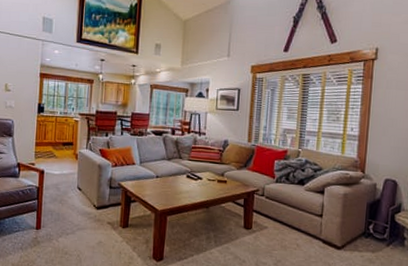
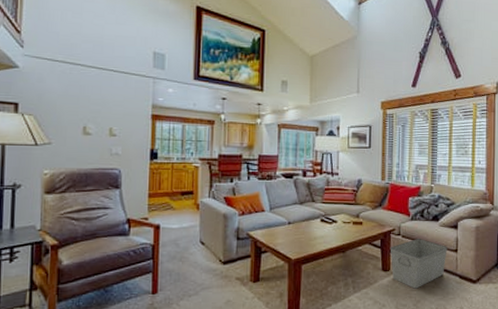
storage bin: none [253,200,312,249] -> present [390,238,448,289]

